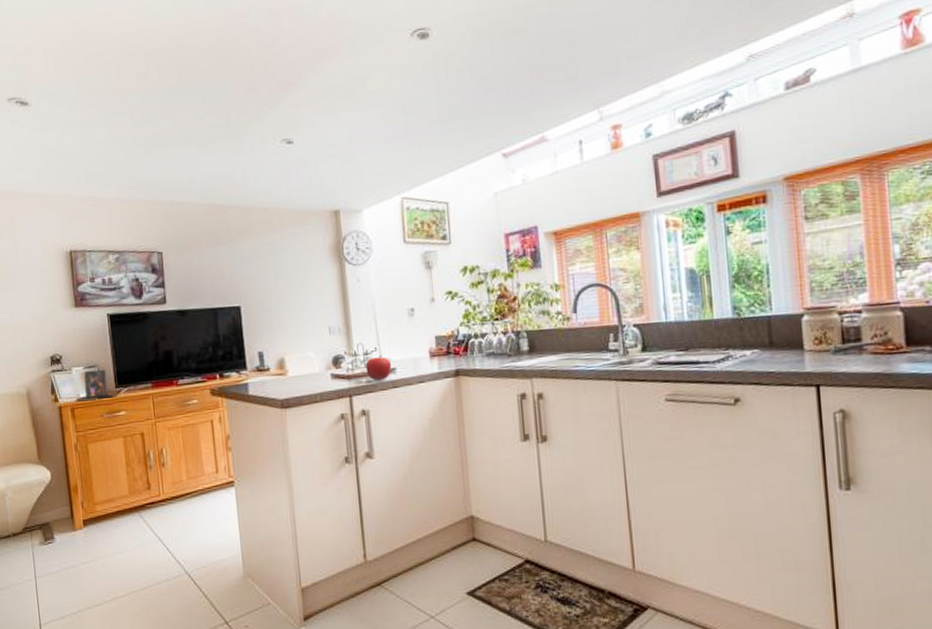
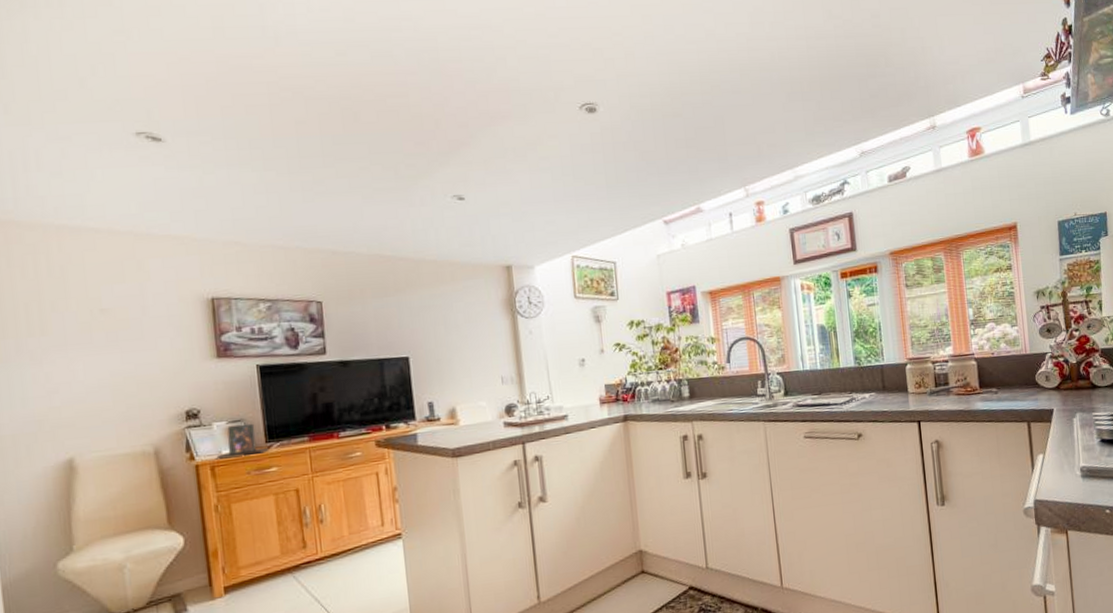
fruit: present [365,354,392,381] -> none [538,402,564,428]

